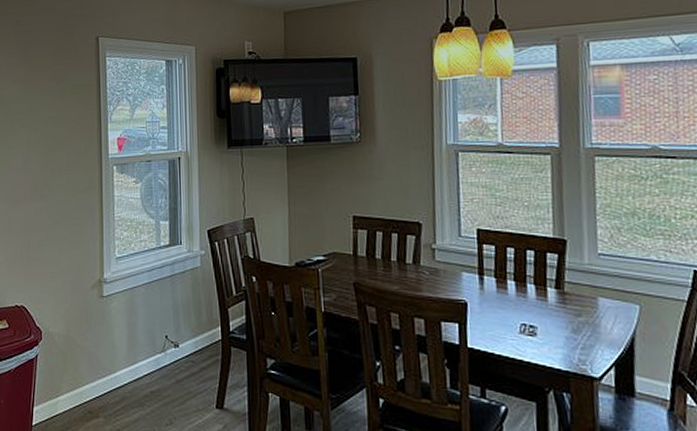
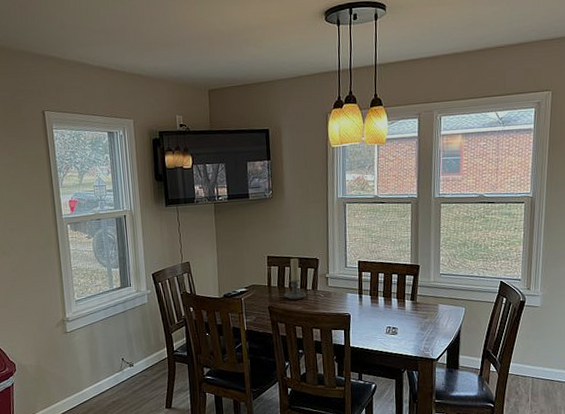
candle holder: none [374,221,406,277] -> present [284,258,307,300]

